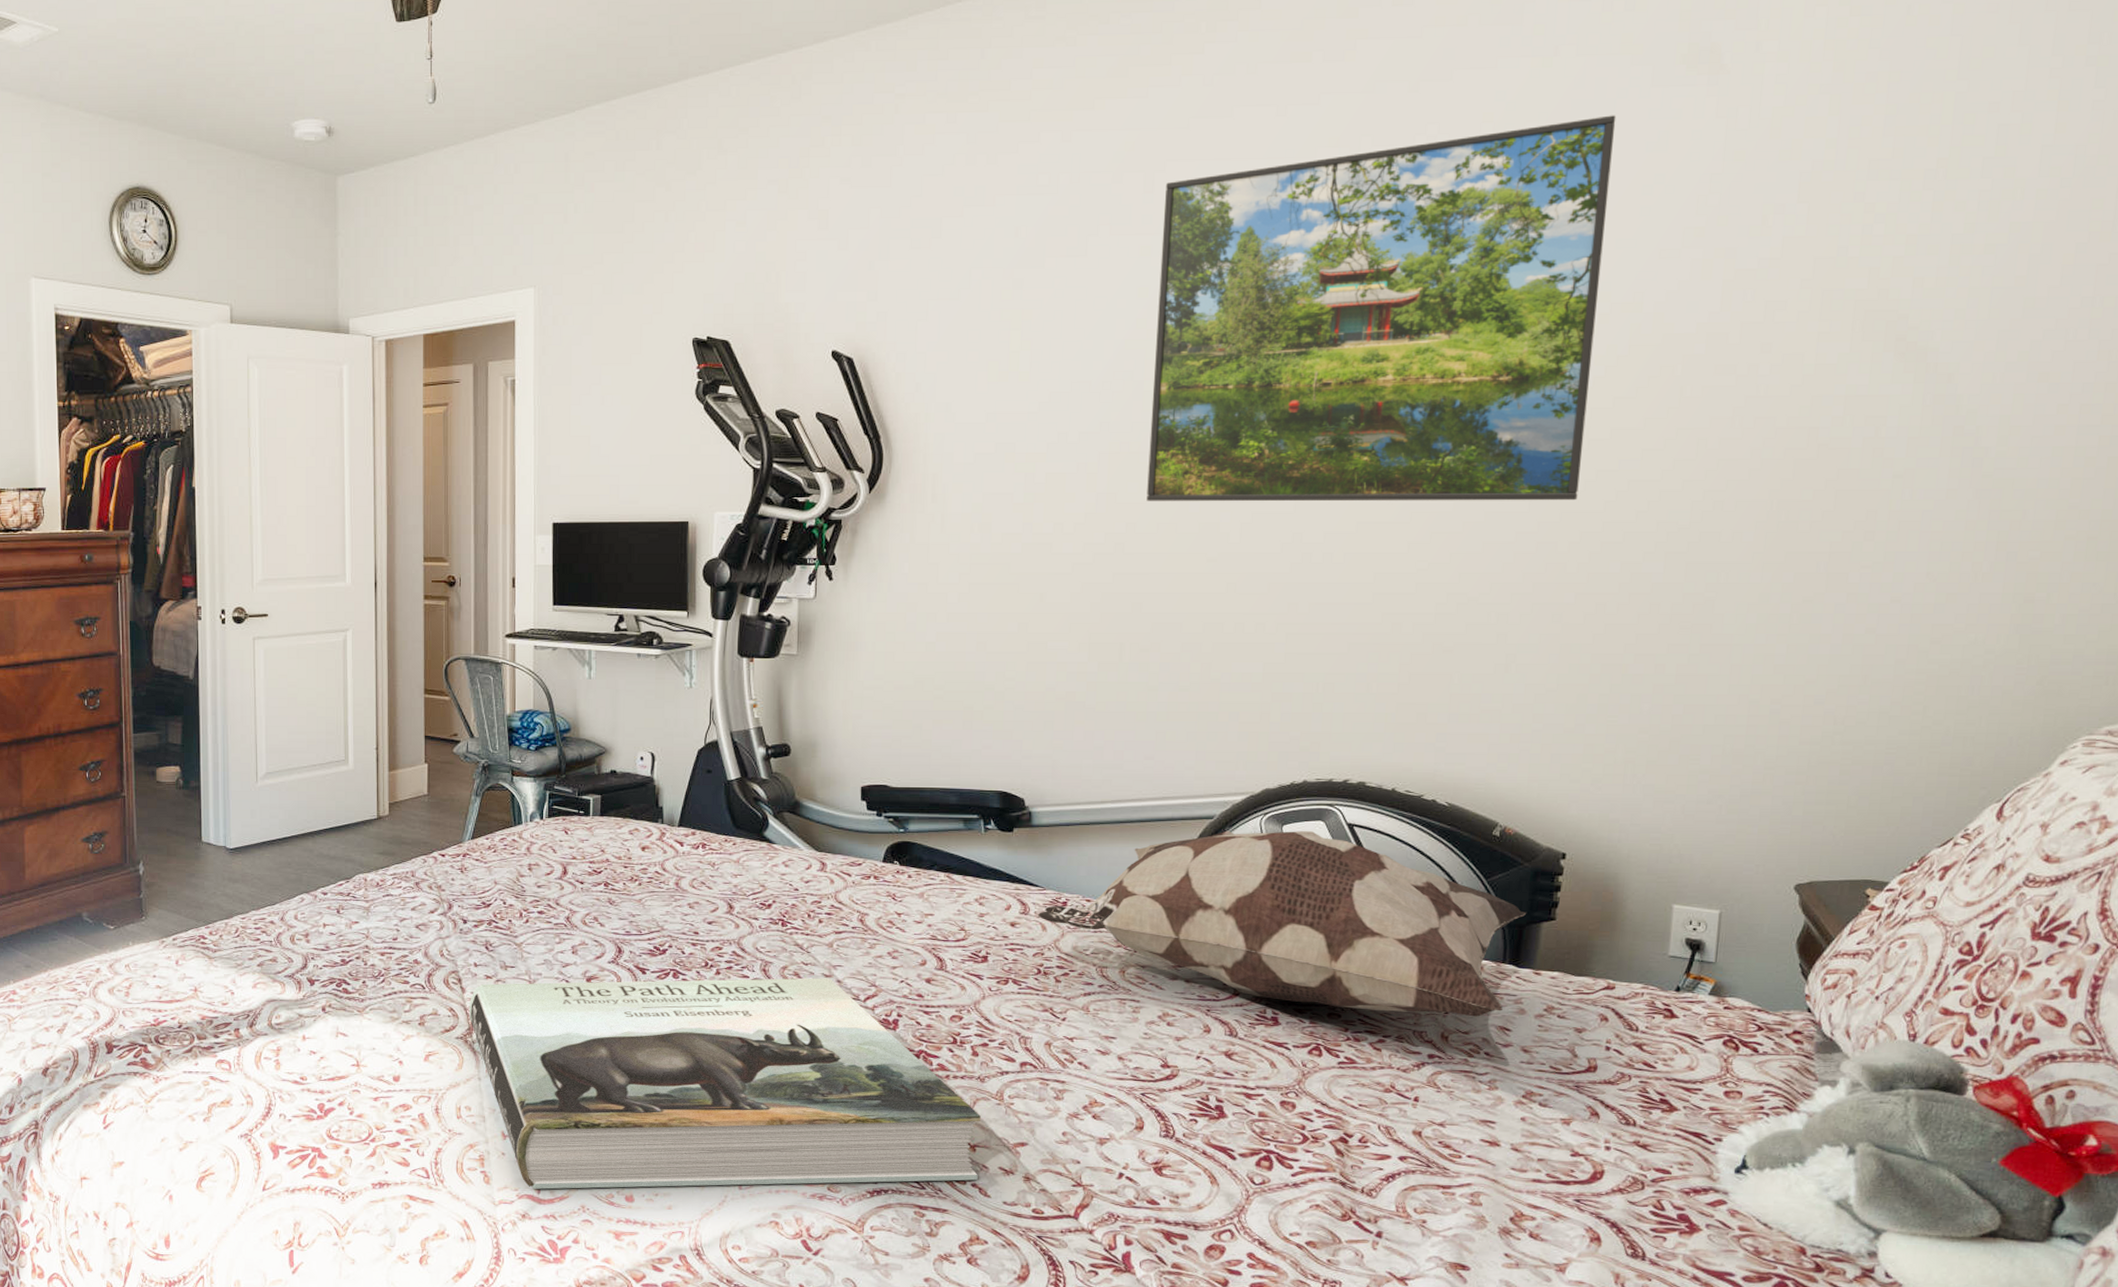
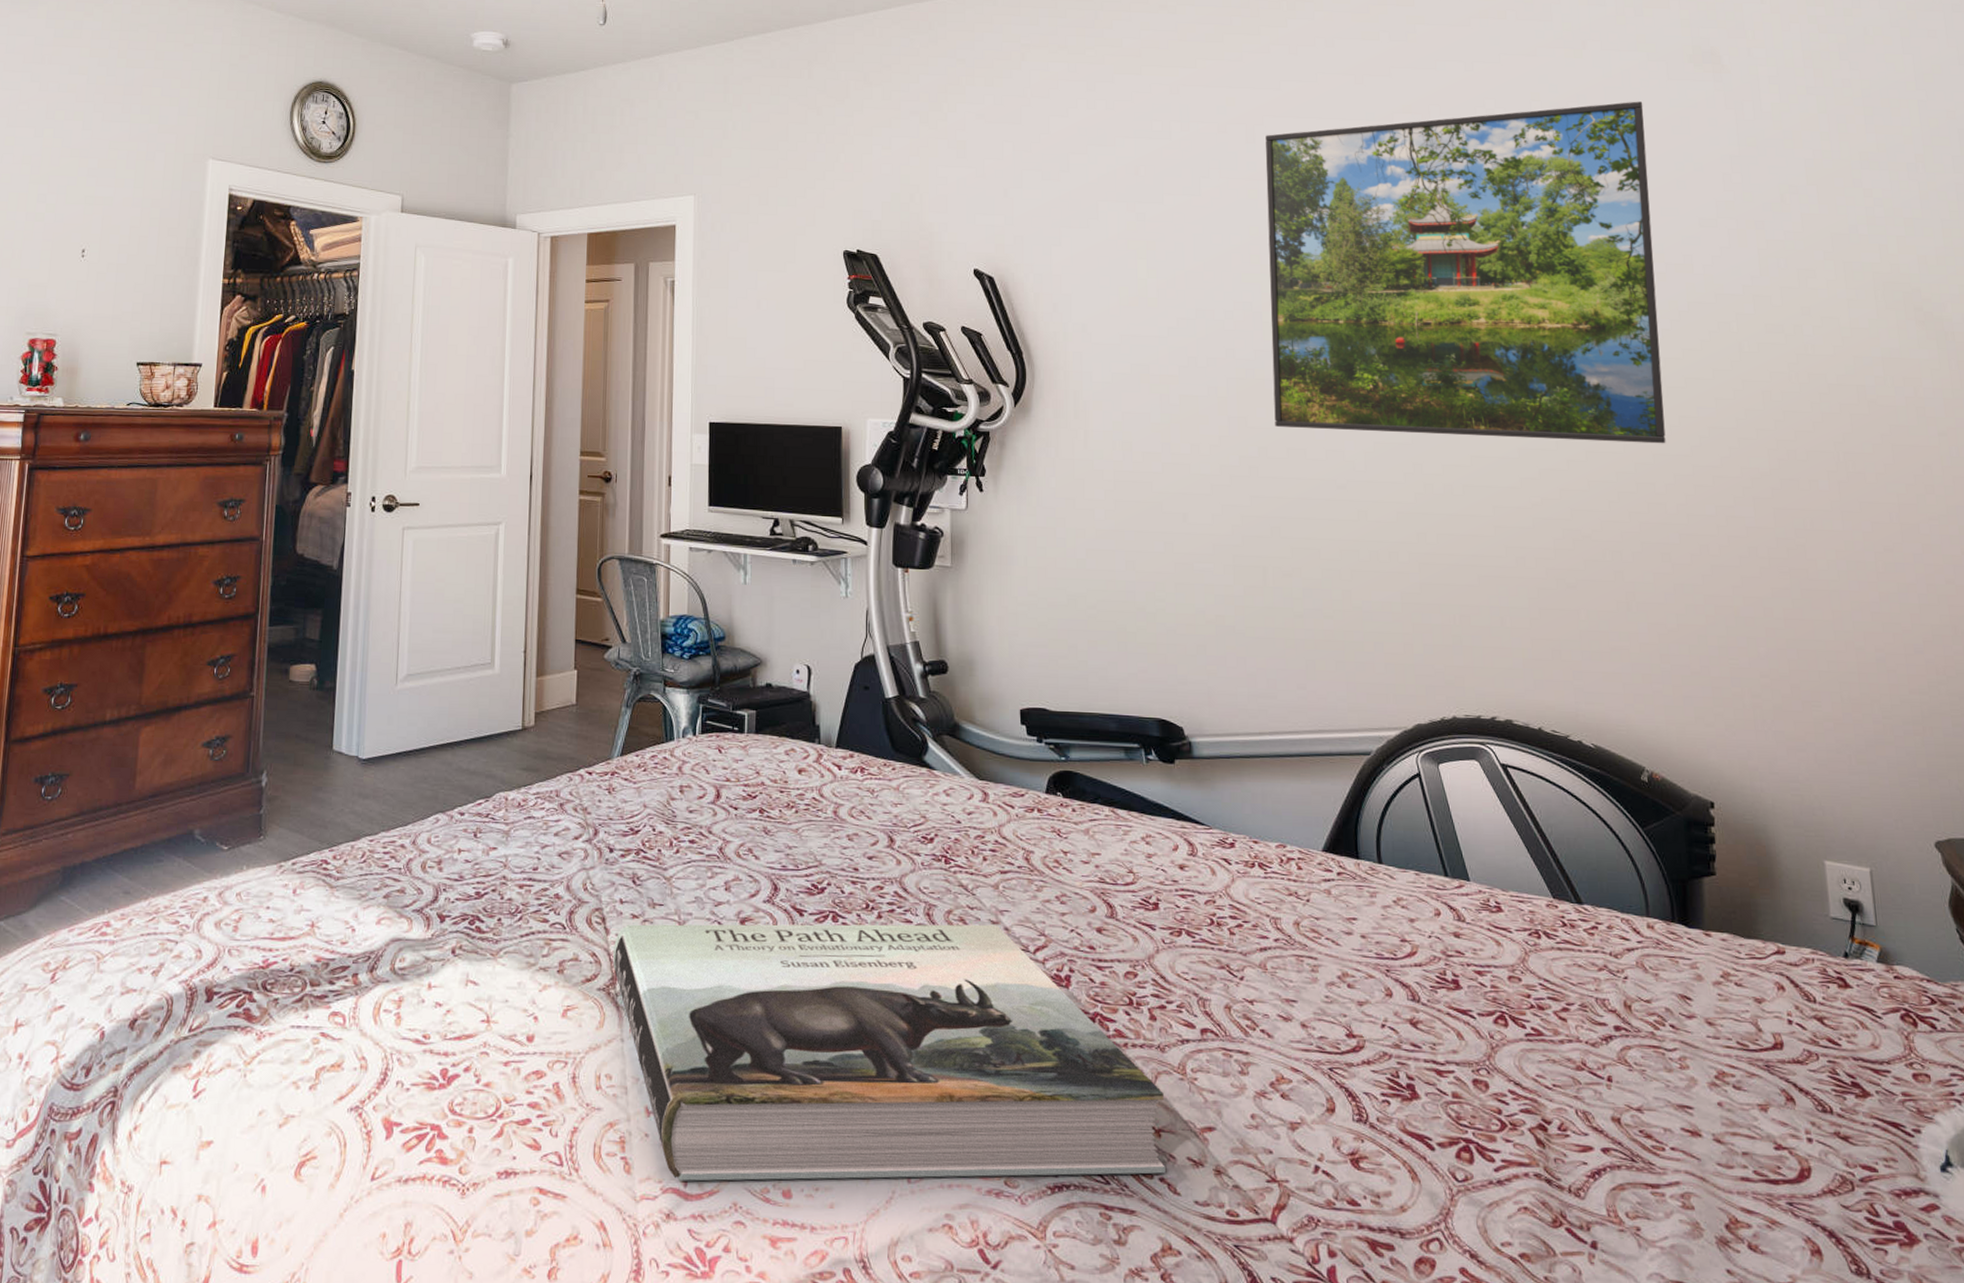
decorative pillow: present [1037,830,1526,1017] -> none [1205,768,1686,983]

